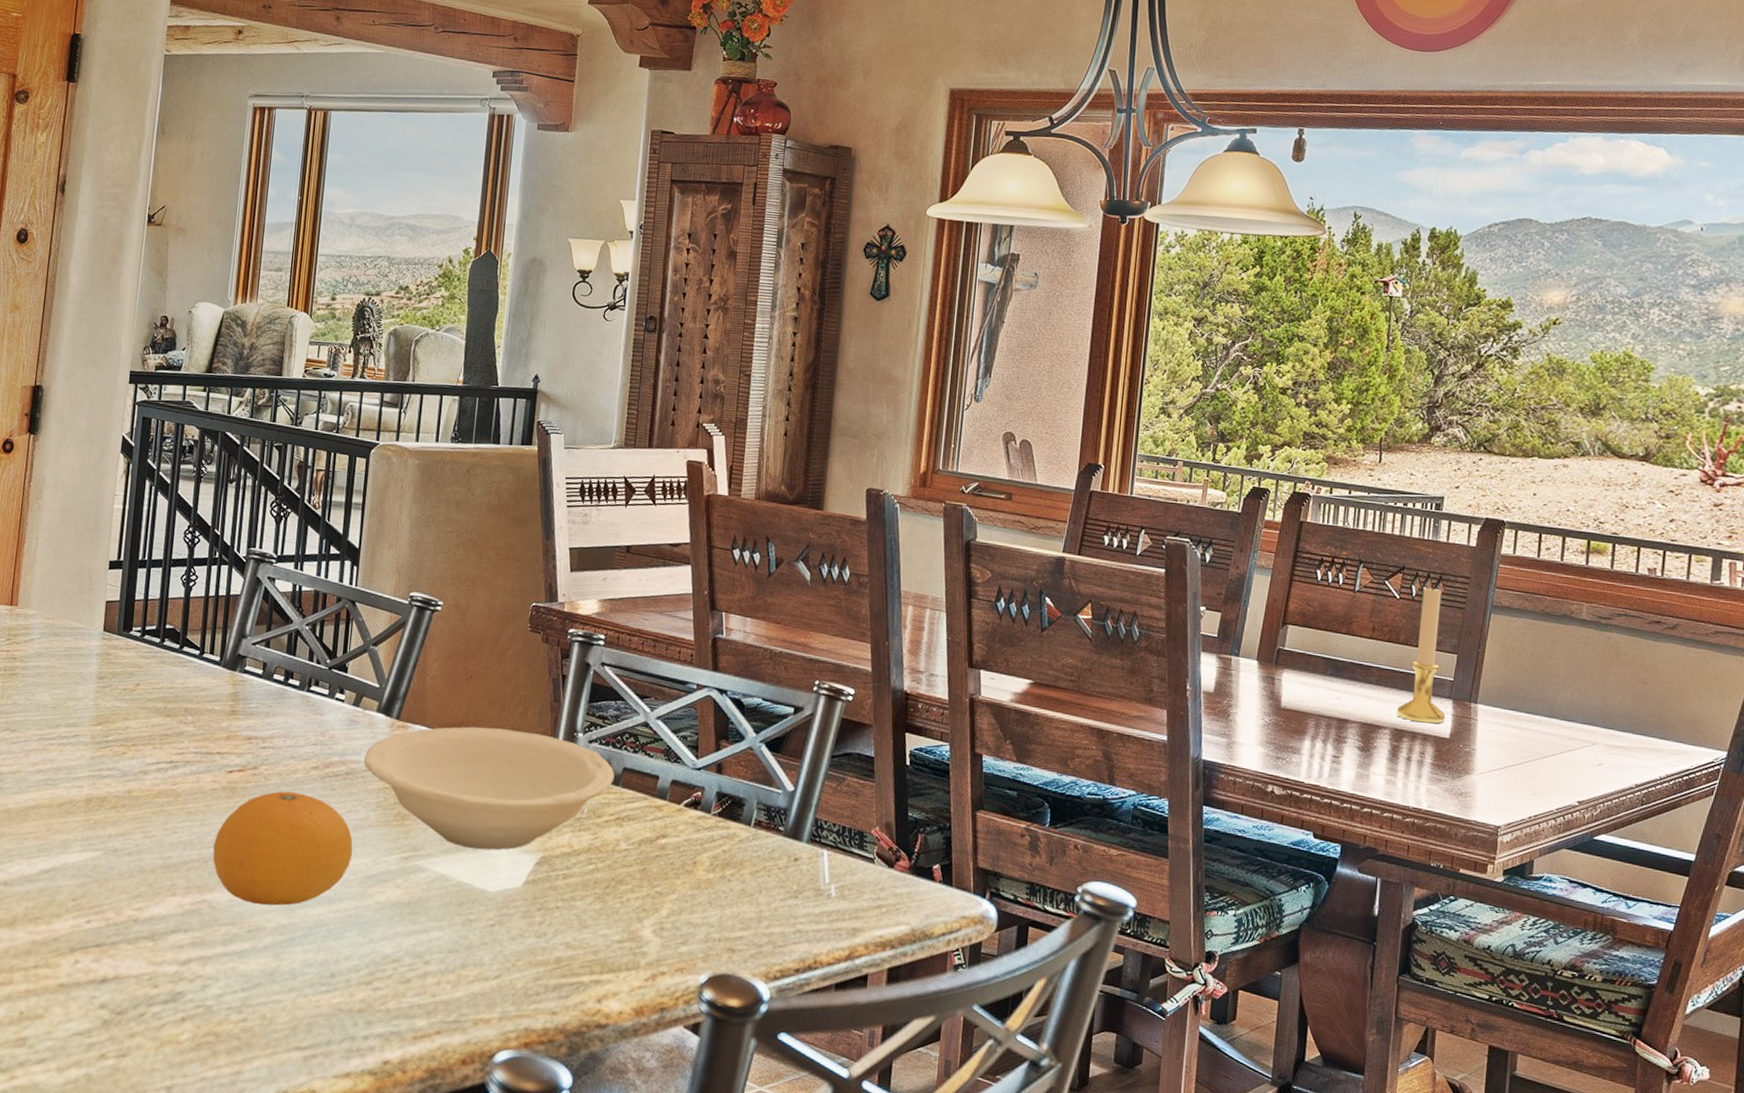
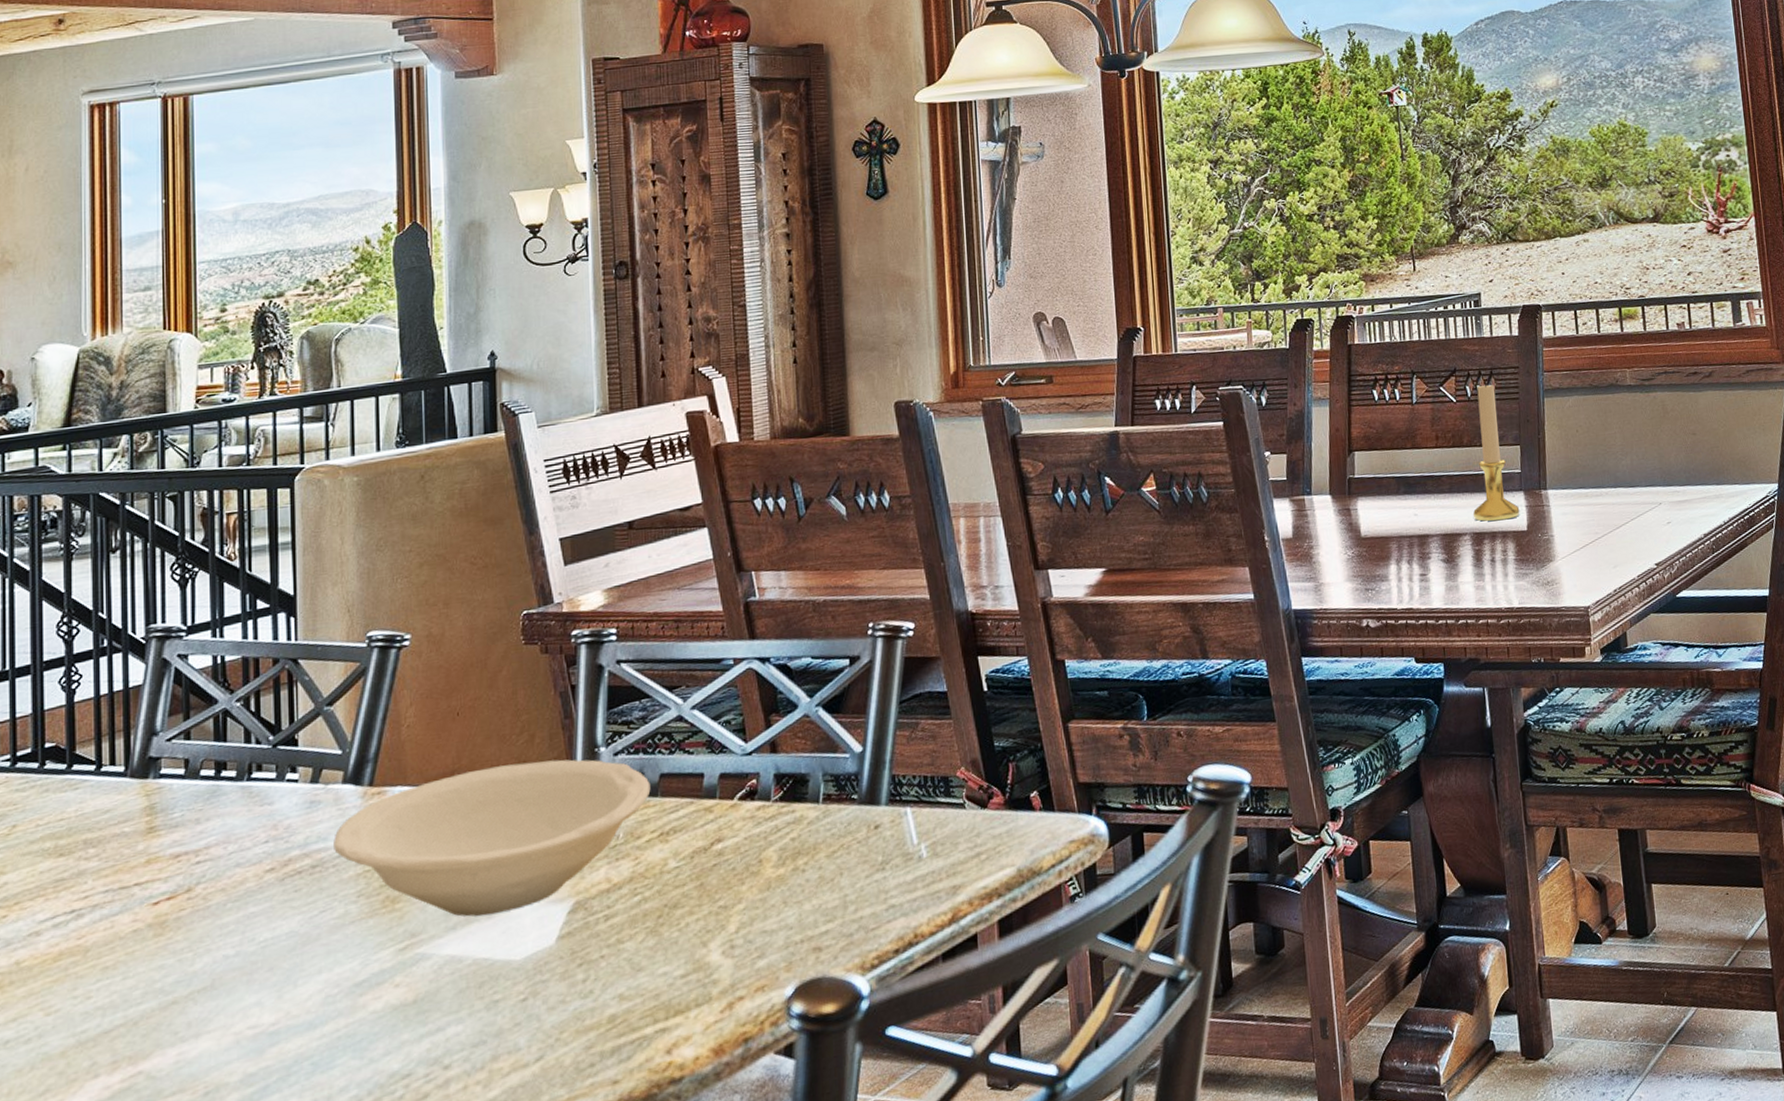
fruit: present [212,791,353,906] -> none [144,905,333,1059]

